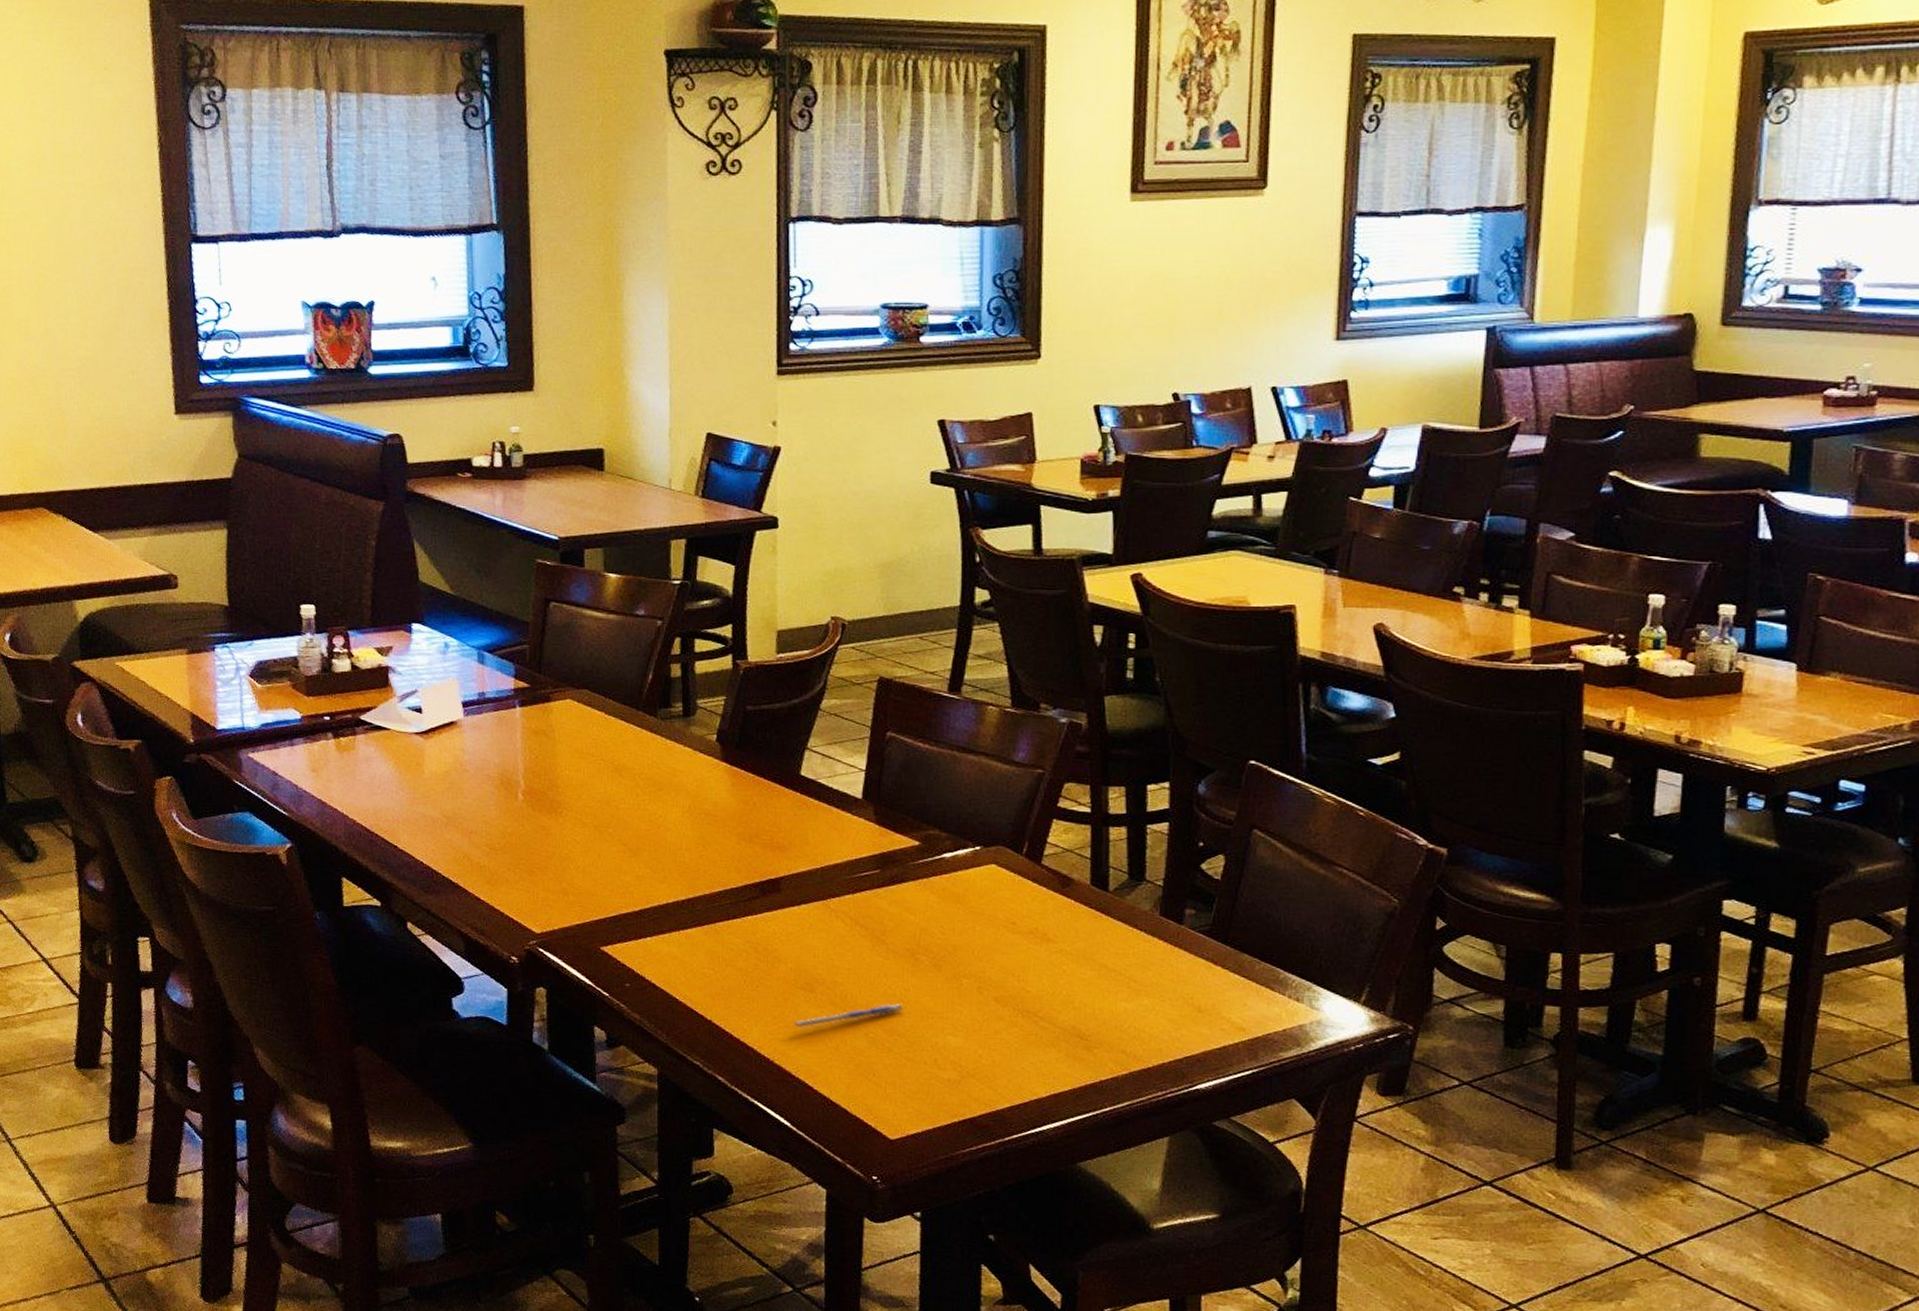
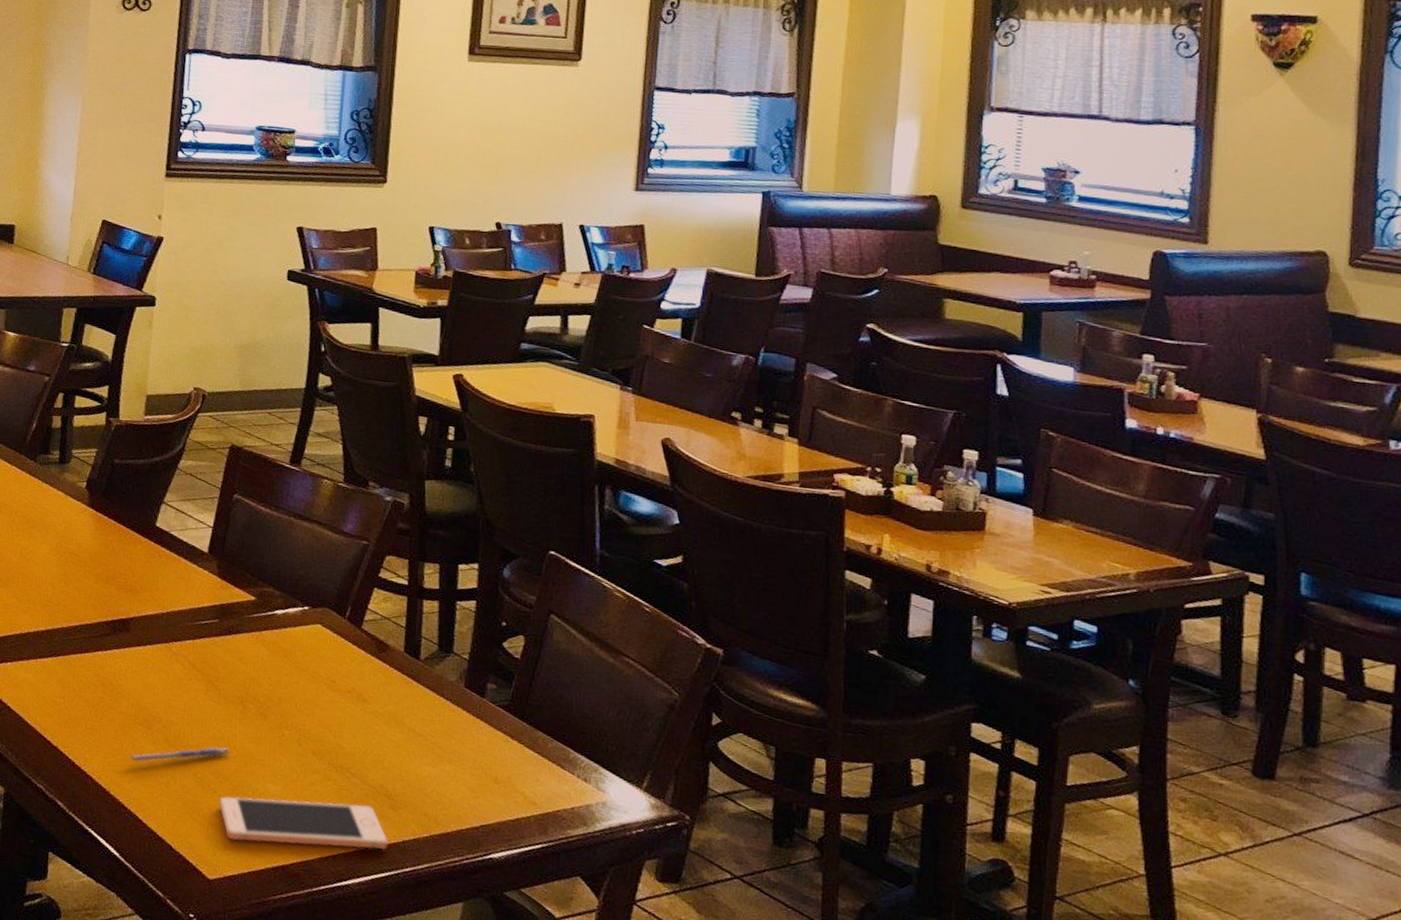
cell phone: none [897,1048,1083,1098] -> present [219,796,388,851]

